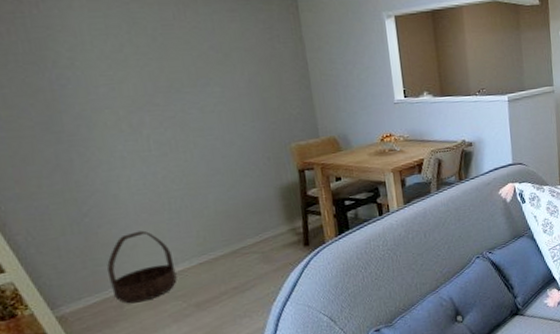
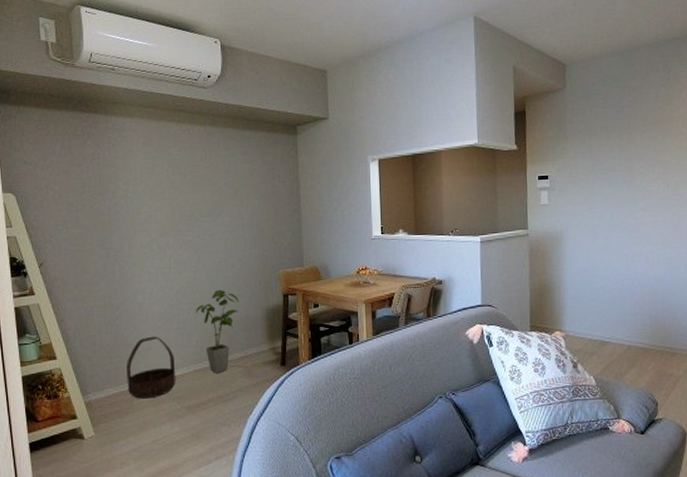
house plant: none [190,170,247,264] -> present [195,289,240,373]

